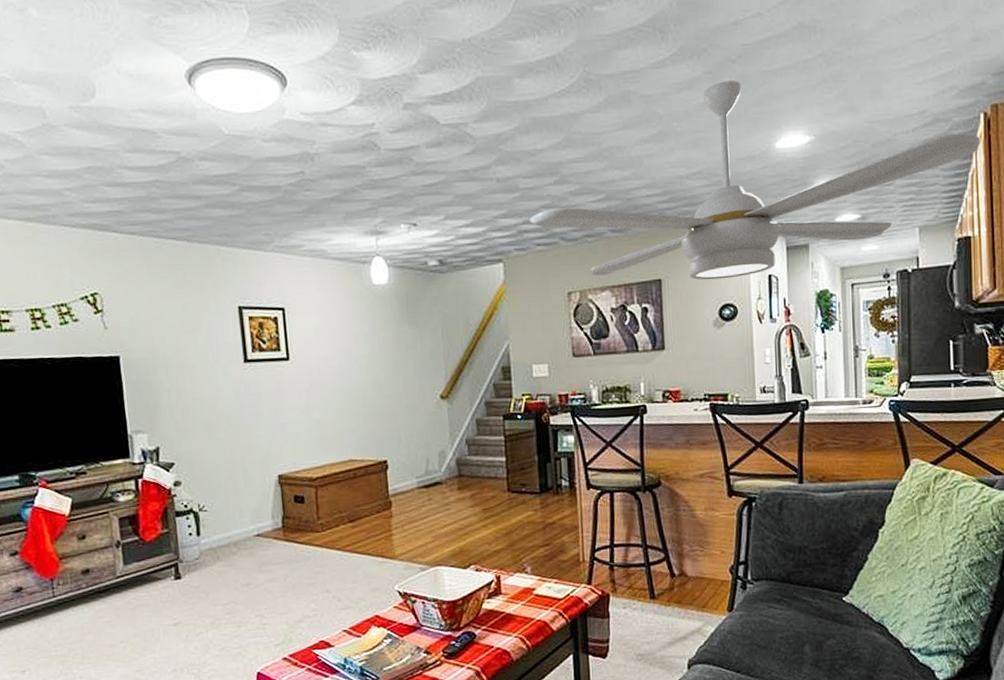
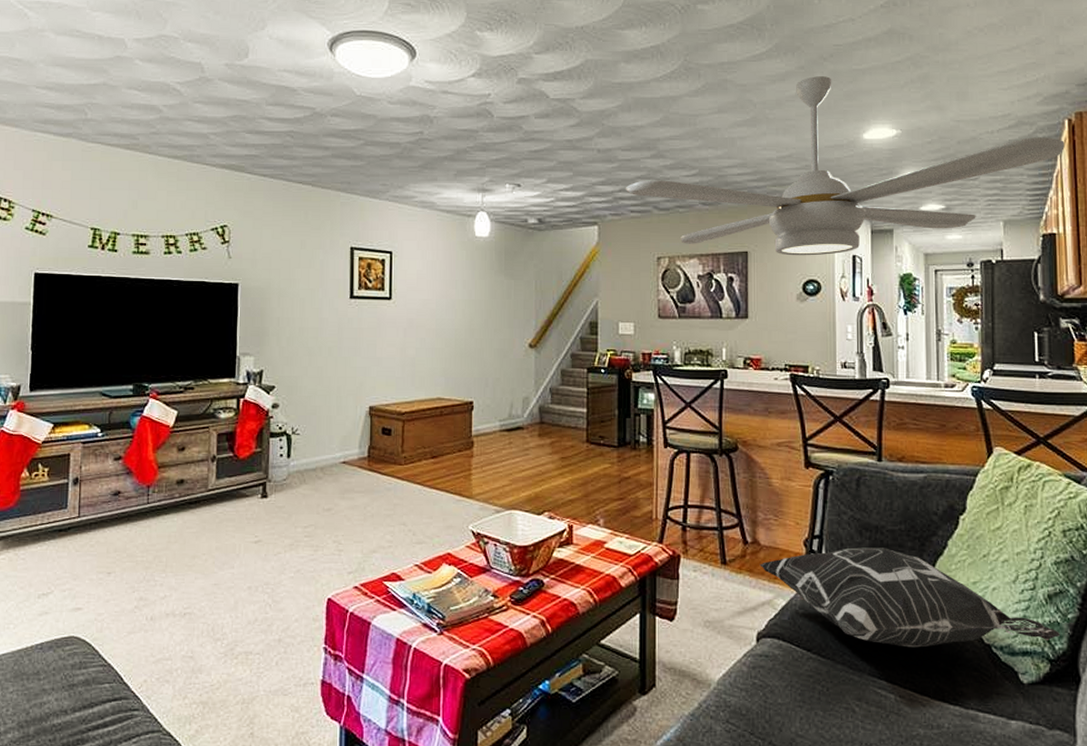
decorative pillow: none [687,567,973,659] -> present [759,547,1060,648]

